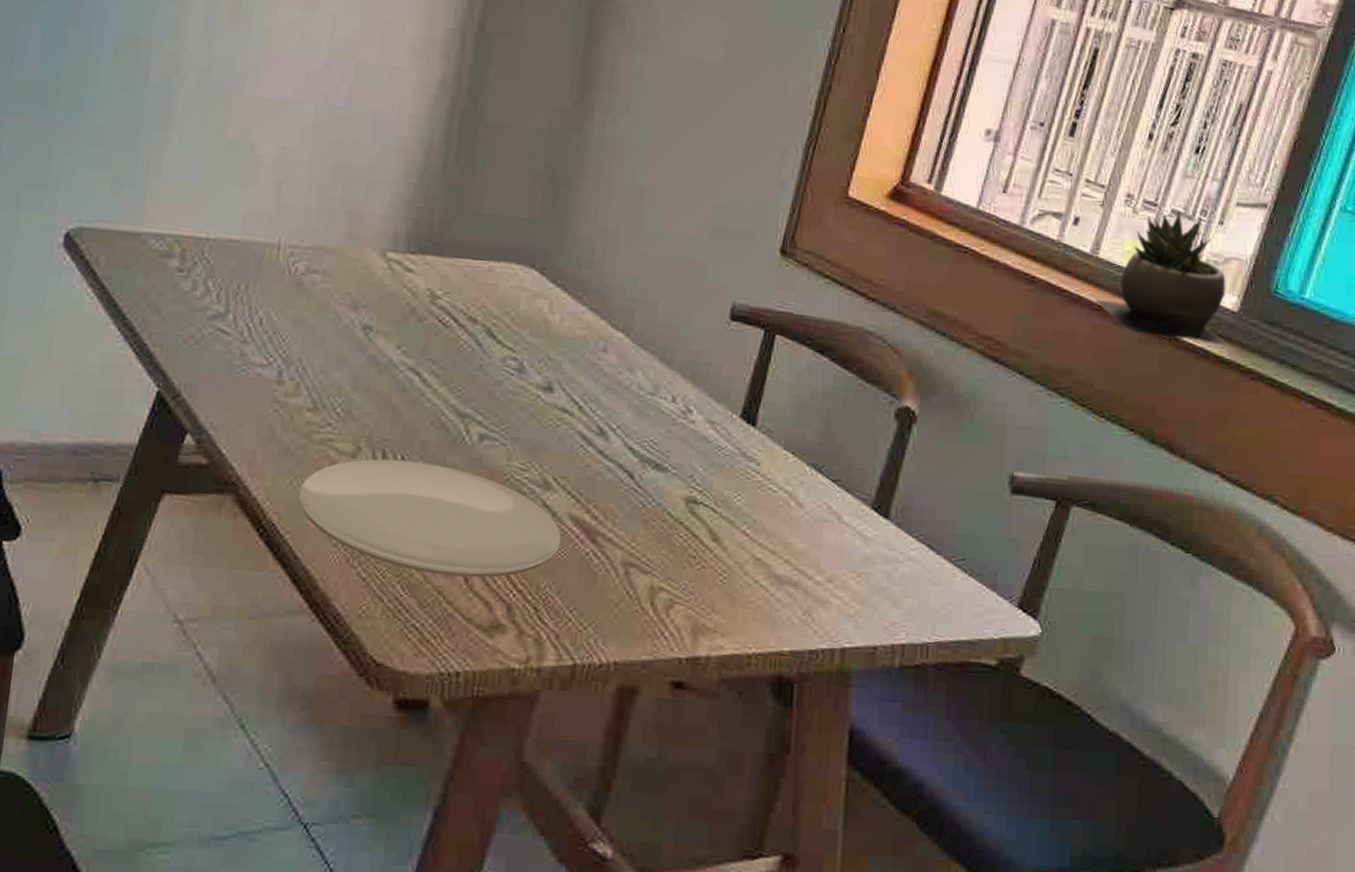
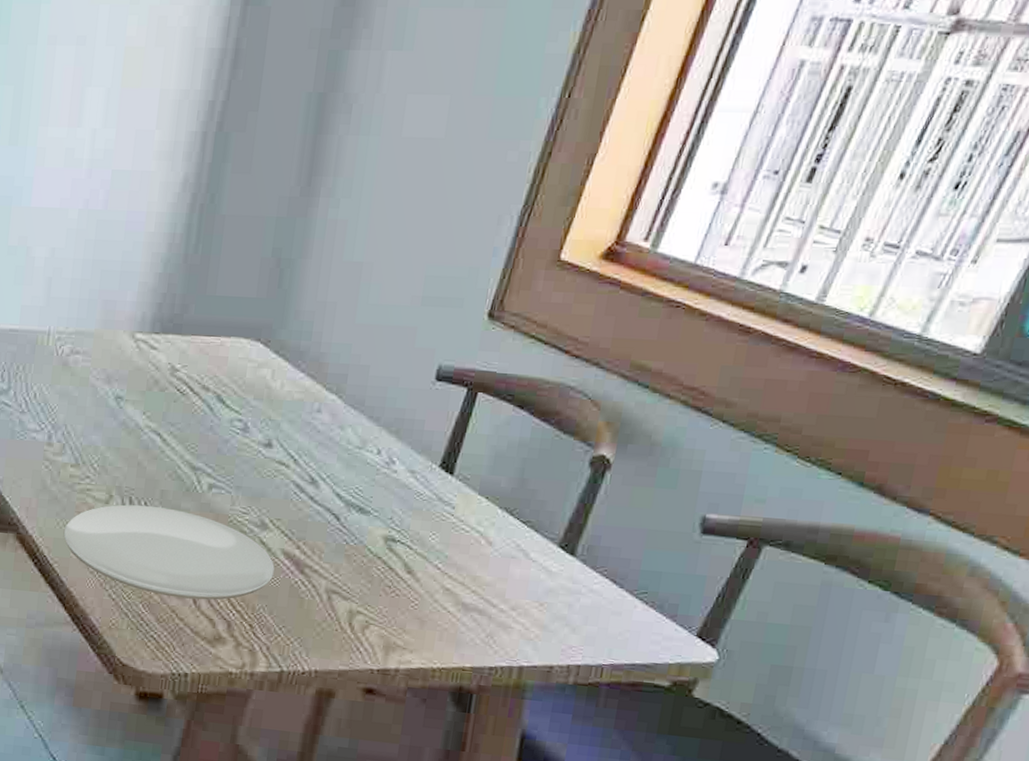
succulent plant: present [1095,211,1229,345] -> none [815,253,971,388]

